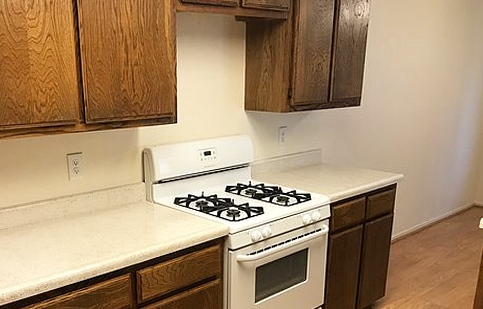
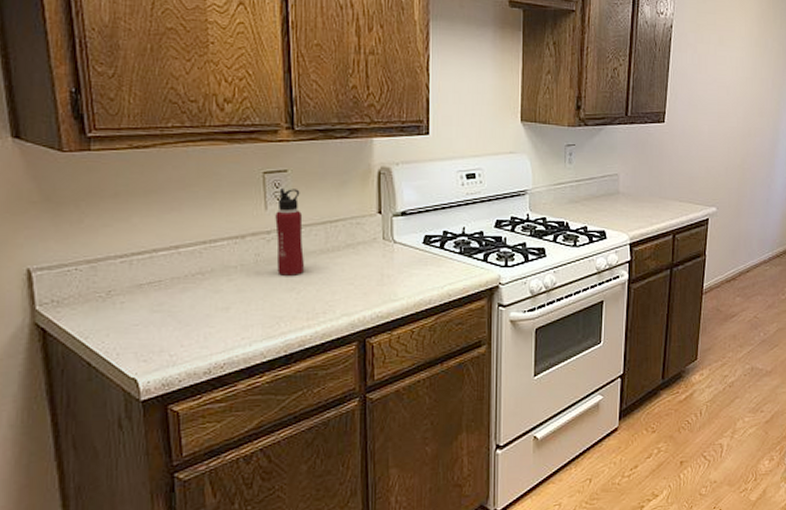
water bottle: none [75,165,95,226] -> present [275,189,305,276]

